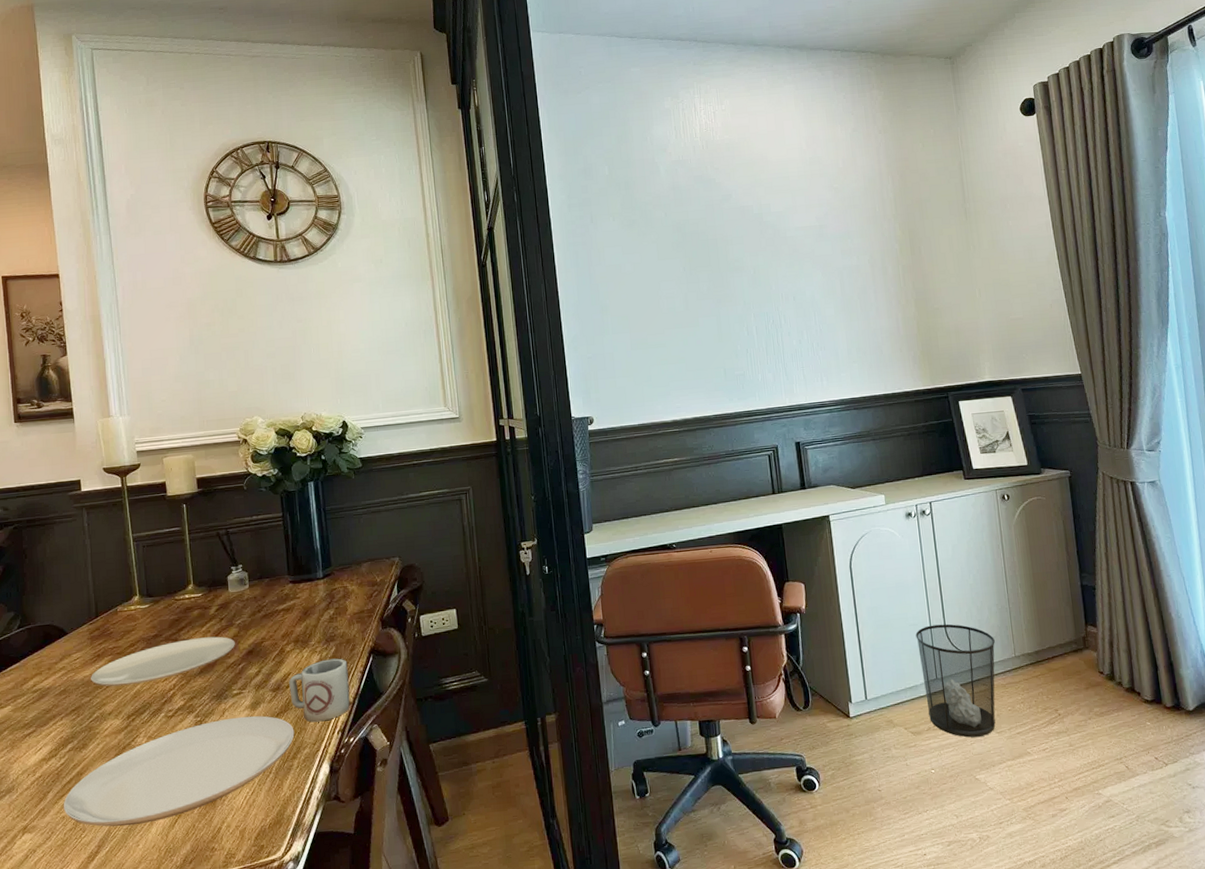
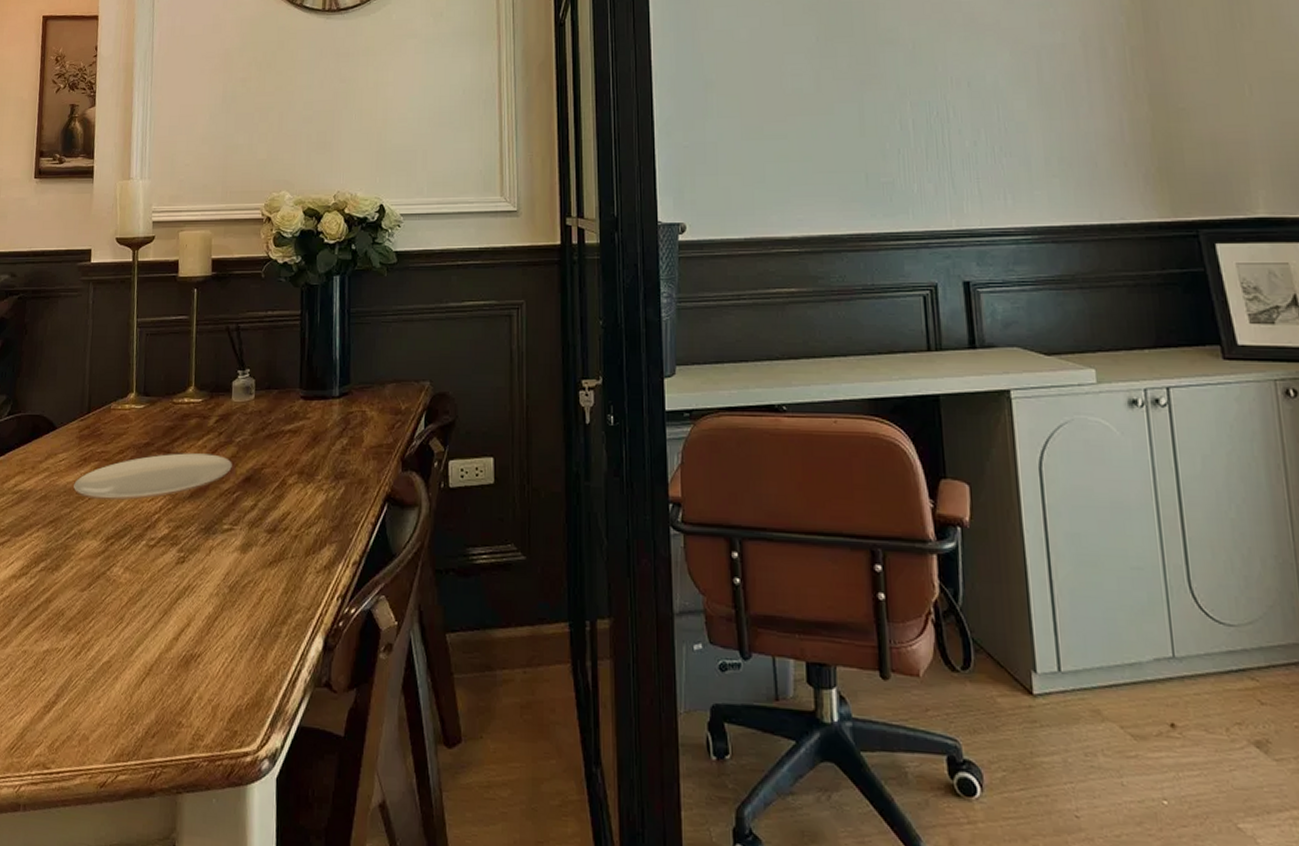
plate: present [63,715,295,827] -> none [26,559,287,677]
cup: present [289,658,350,723] -> none [287,501,357,581]
waste bin: present [915,624,996,738] -> none [1140,573,1272,762]

